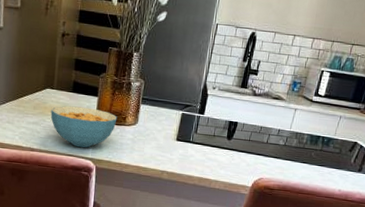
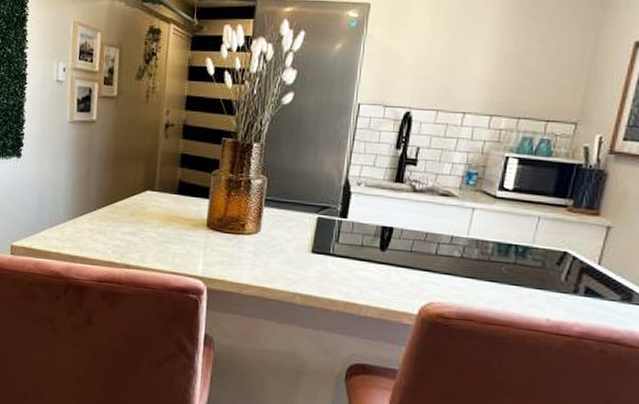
cereal bowl: present [50,106,118,148] -> none [151,211,234,264]

